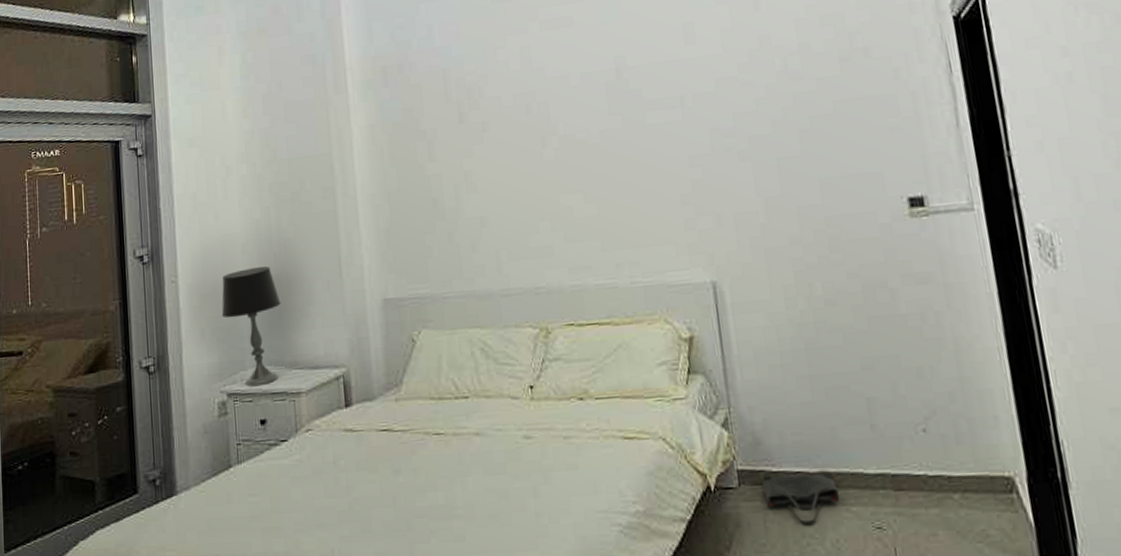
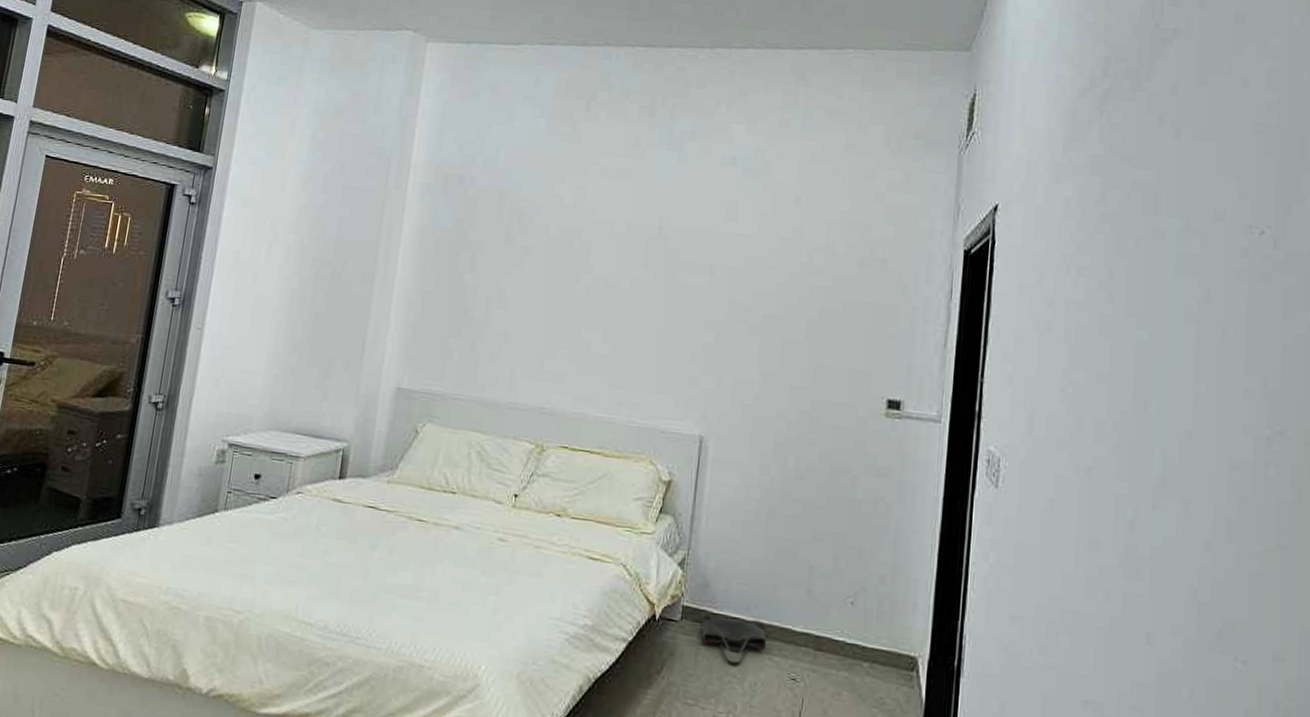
table lamp: present [221,266,281,387] -> none [239,331,300,444]

